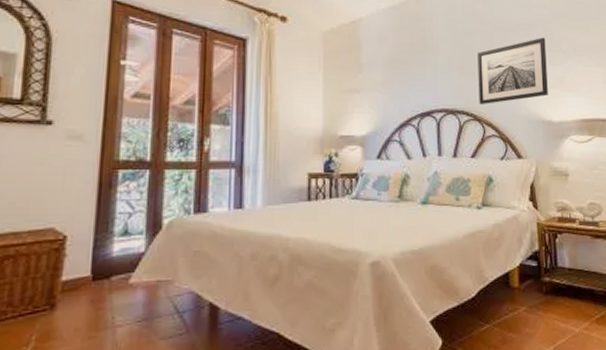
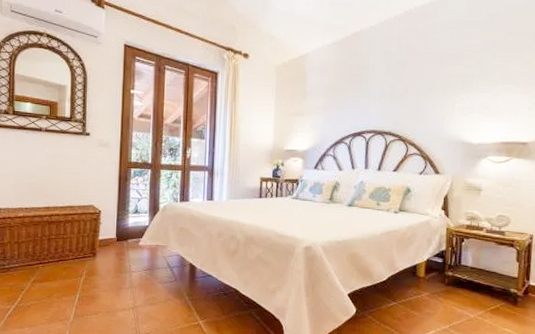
wall art: present [477,37,548,105] -> none [405,66,475,128]

